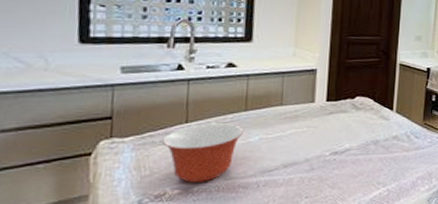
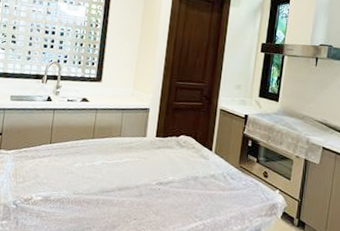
mixing bowl: present [162,123,245,183] -> none [33,146,91,194]

